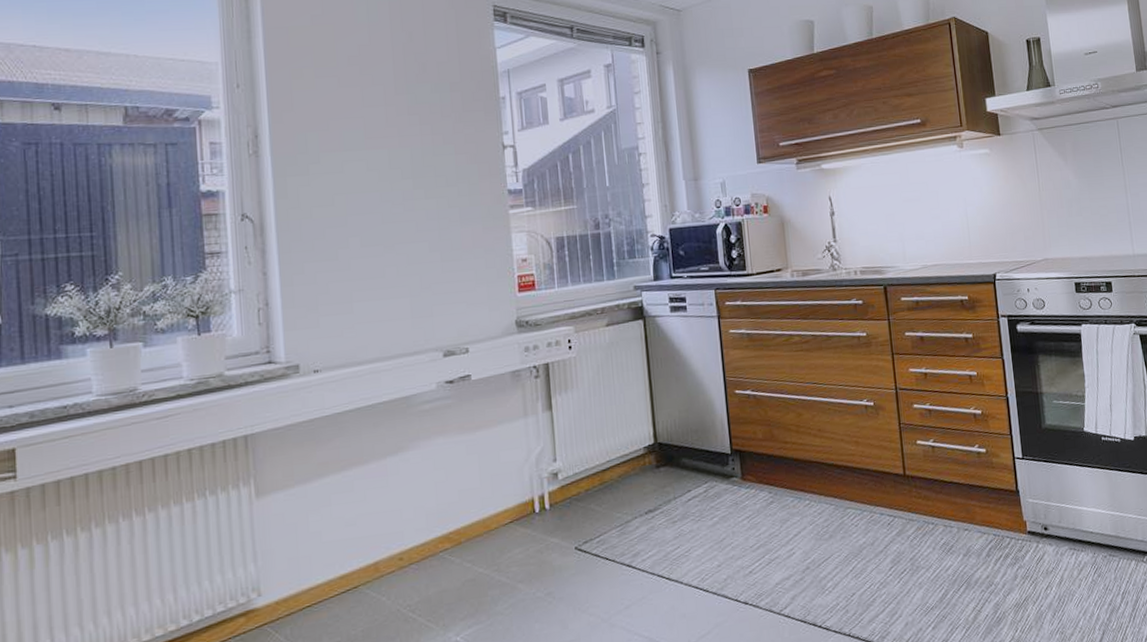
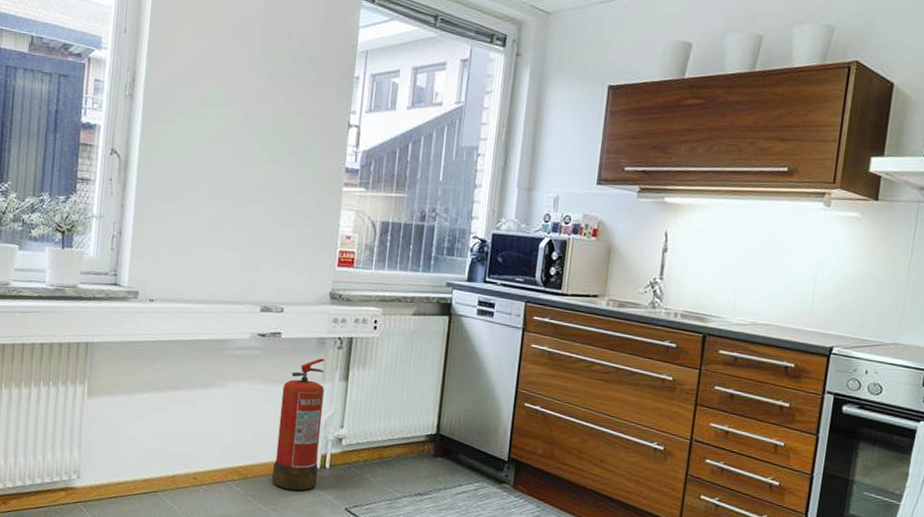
fire extinguisher: none [483,392,539,545] -> present [272,358,325,491]

